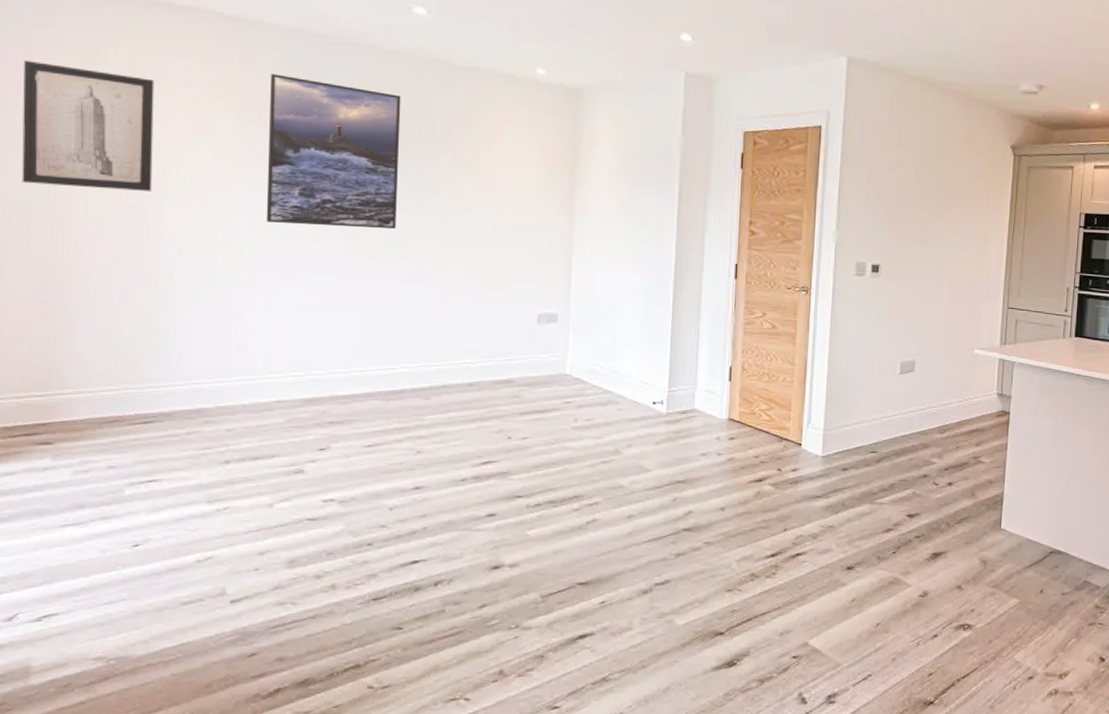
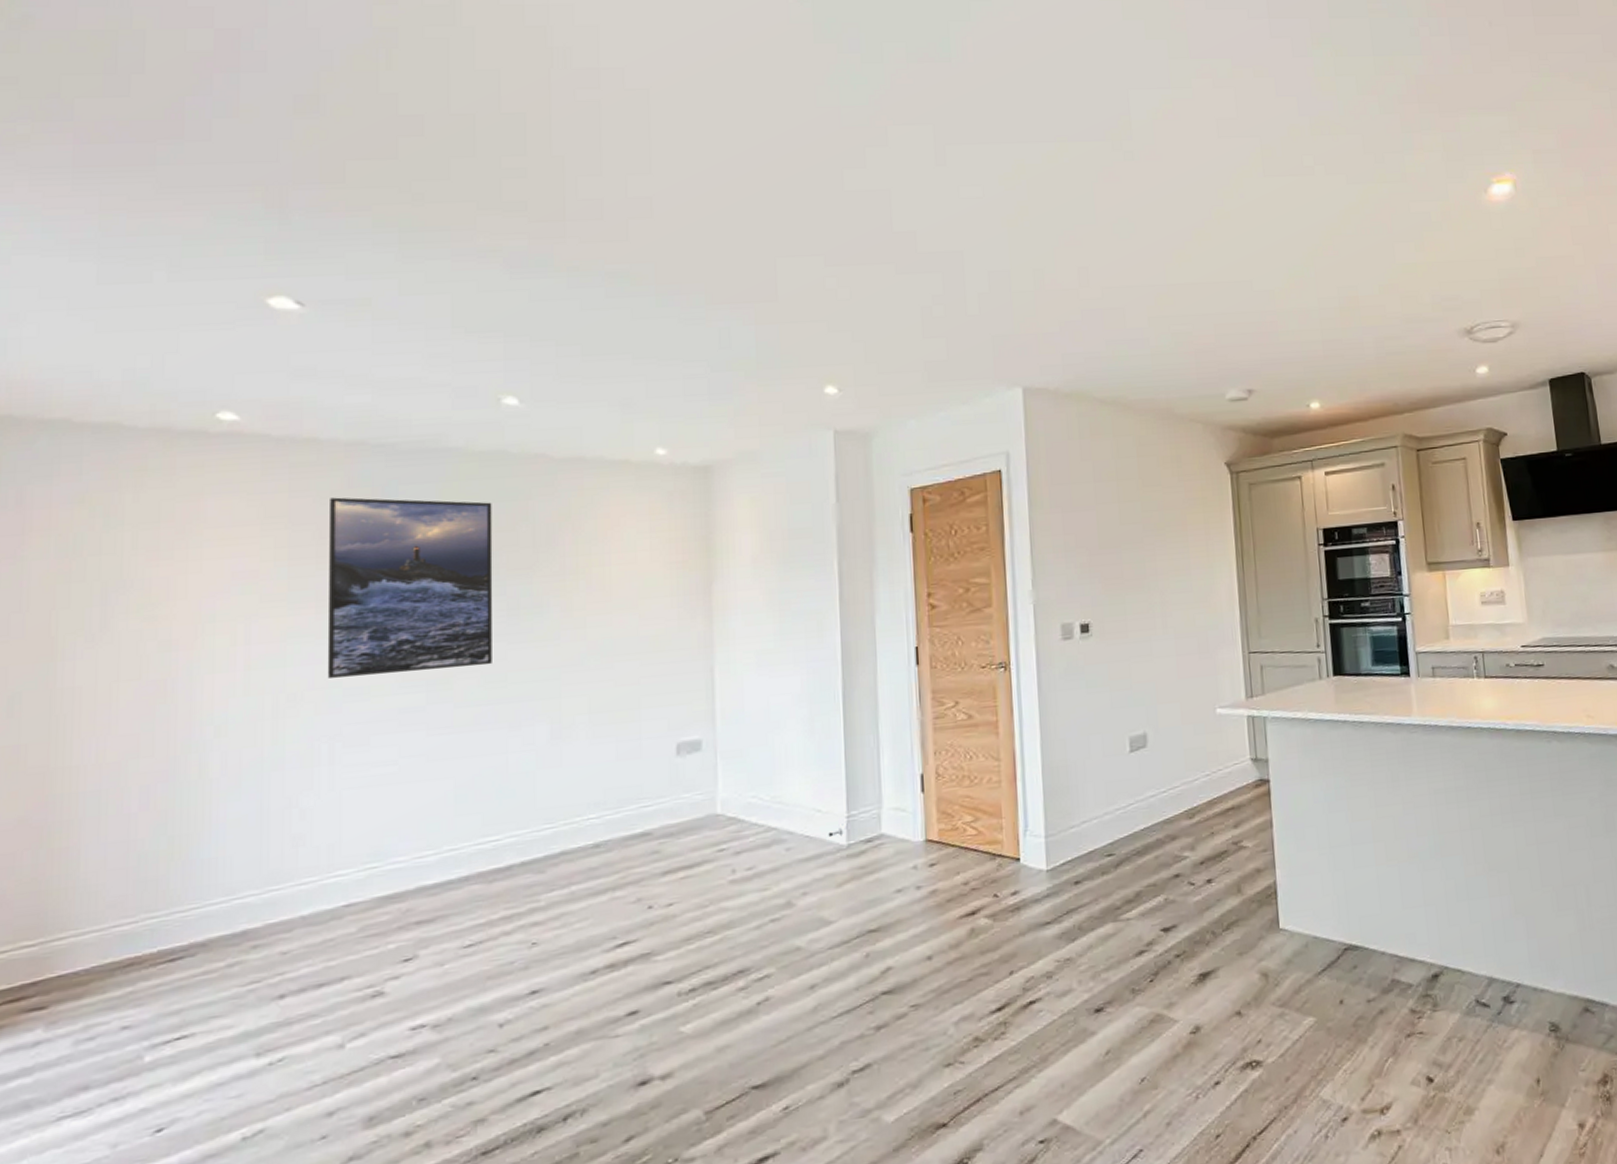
wall art: present [22,59,155,191] -> none [12,522,184,674]

